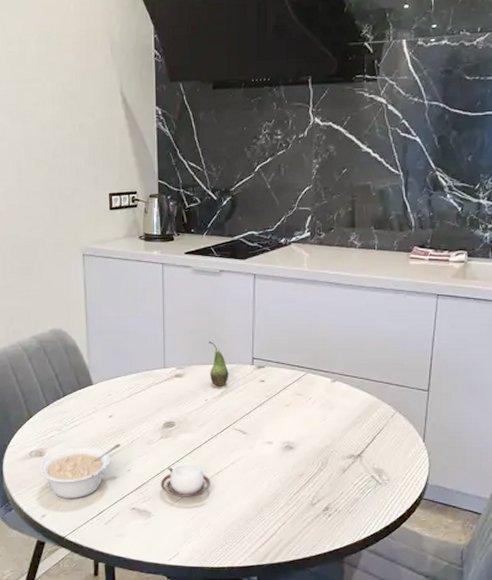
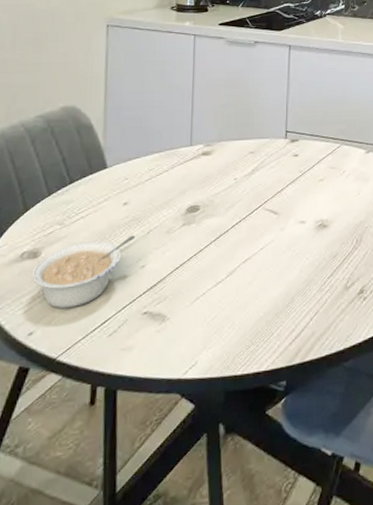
cup: present [160,463,210,498] -> none [179,252,237,294]
fruit: present [209,342,229,386] -> none [240,115,261,163]

